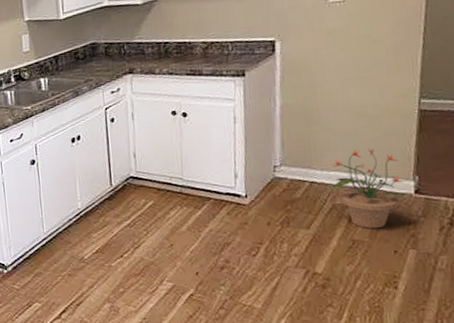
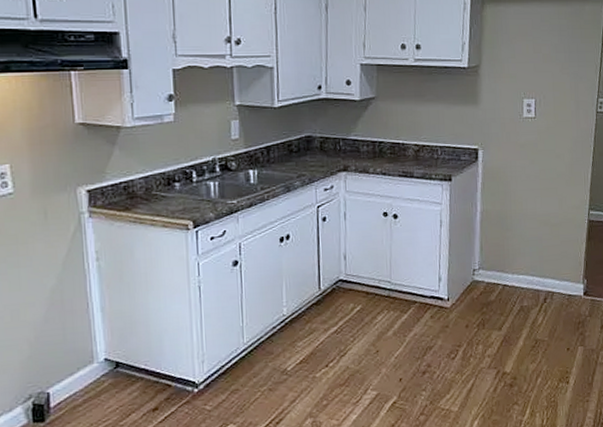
potted plant: present [332,148,404,229] -> none [521,253,576,329]

